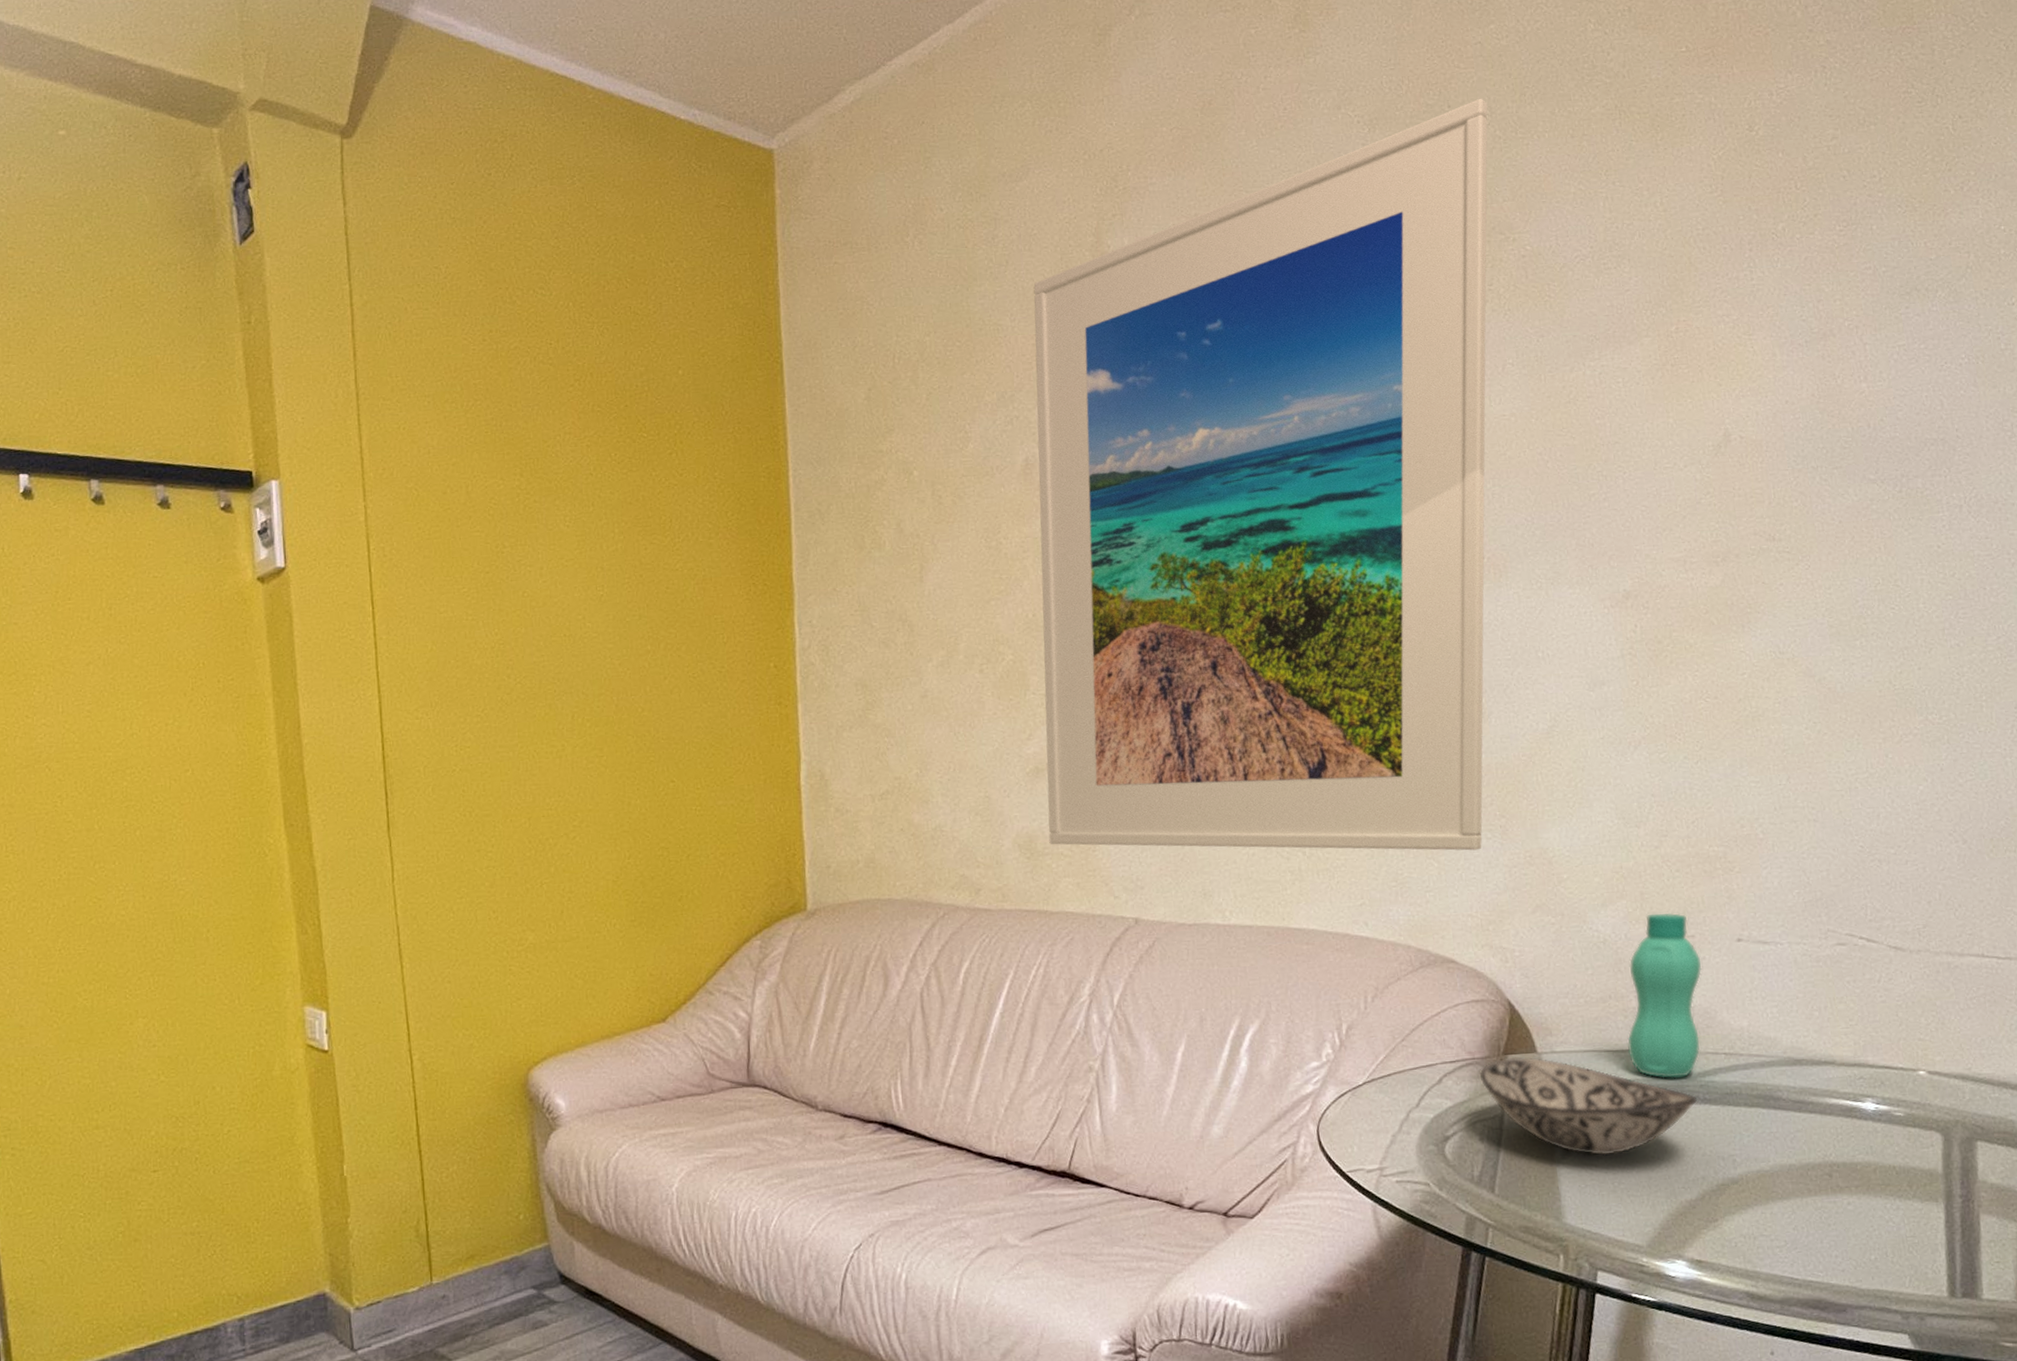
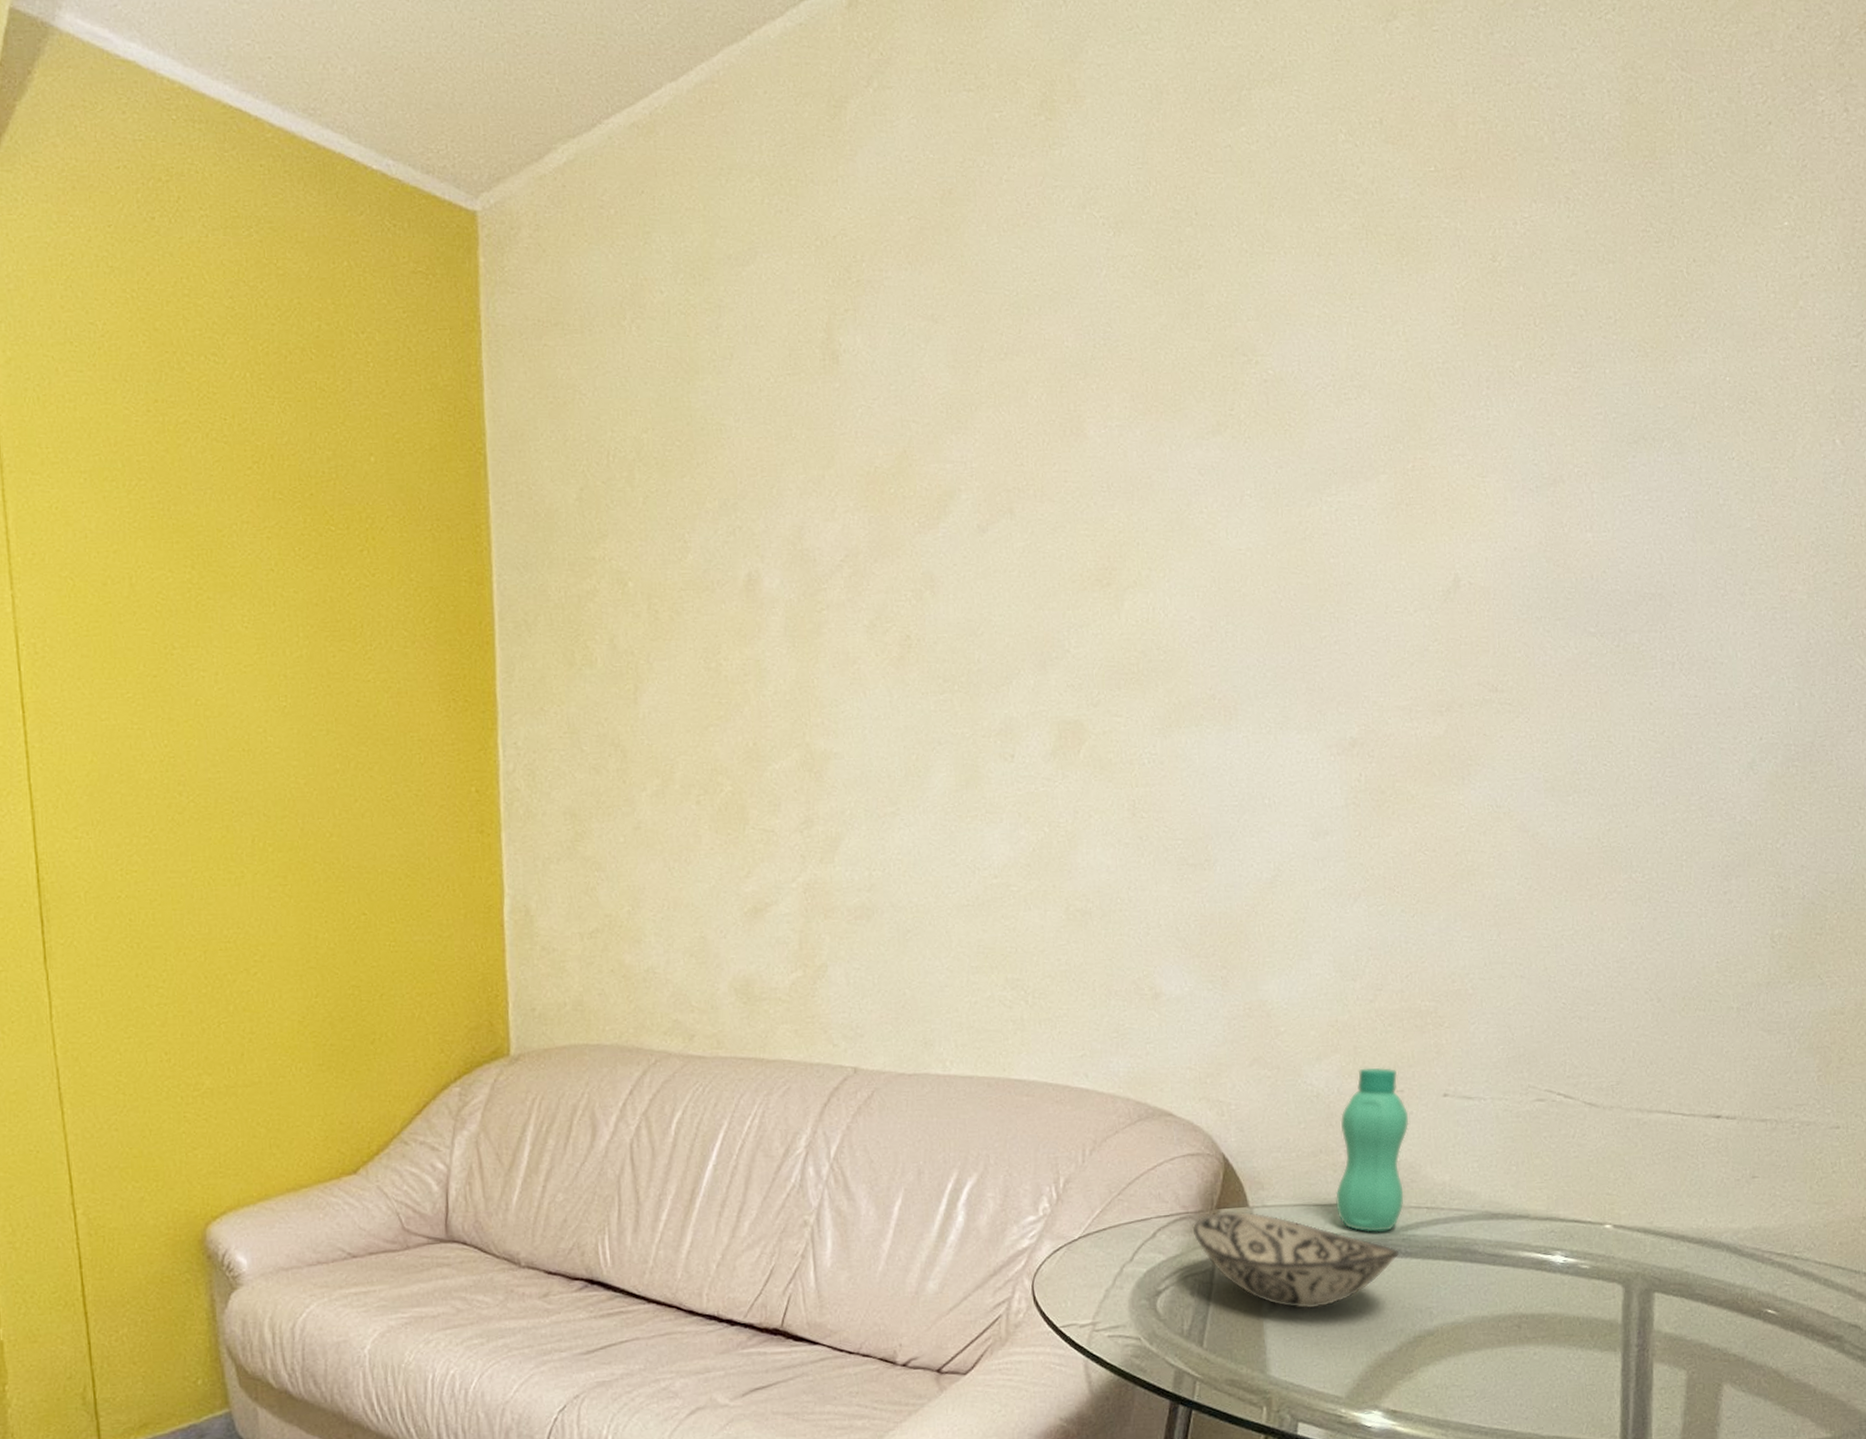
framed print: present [1033,98,1488,851] -> none [759,206,1236,1002]

